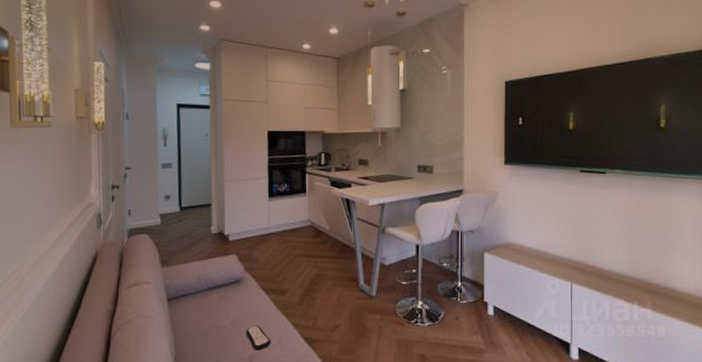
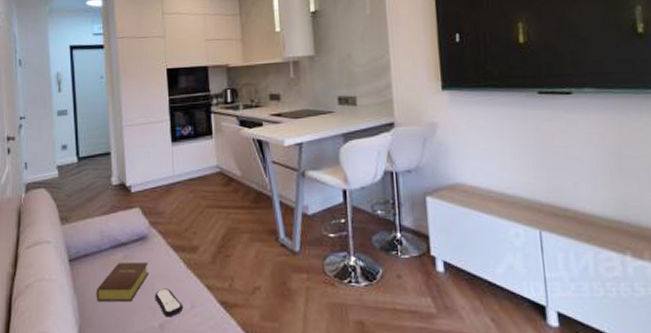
bible: none [191,302,242,336] -> present [96,262,149,301]

